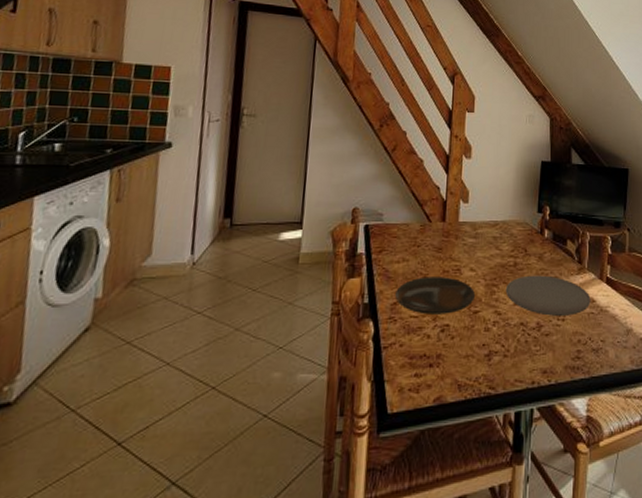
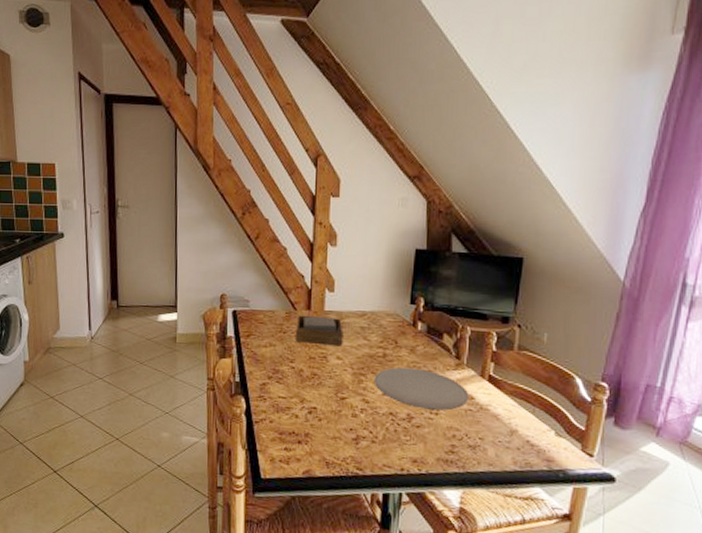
plate: present [395,277,476,315] -> none [264,361,343,398]
napkin holder: none [430,227,477,258] -> present [296,315,343,346]

